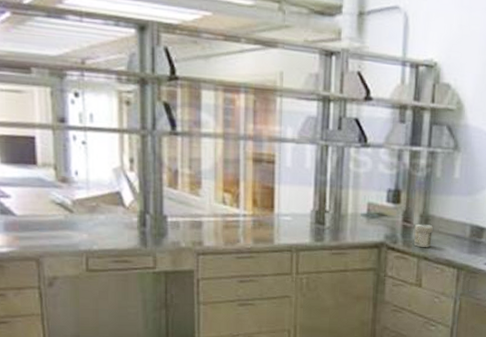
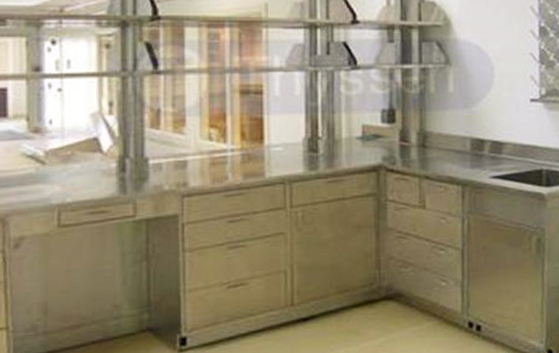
jar: present [414,223,433,247] -> none [412,141,432,166]

